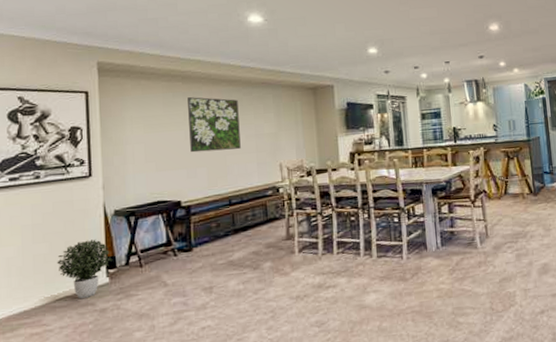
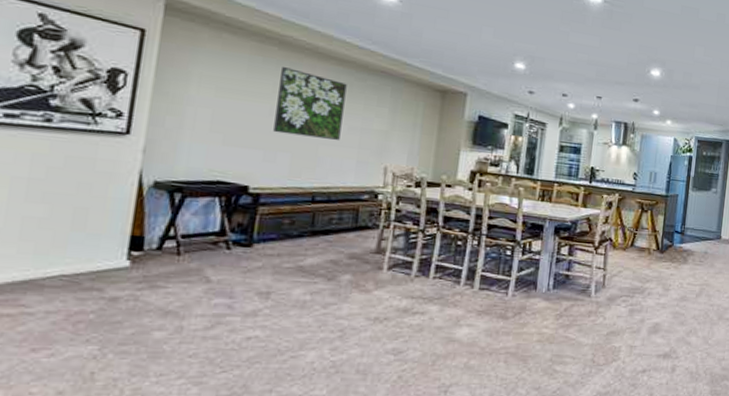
potted plant: present [57,239,113,299] -> none [57,210,141,282]

